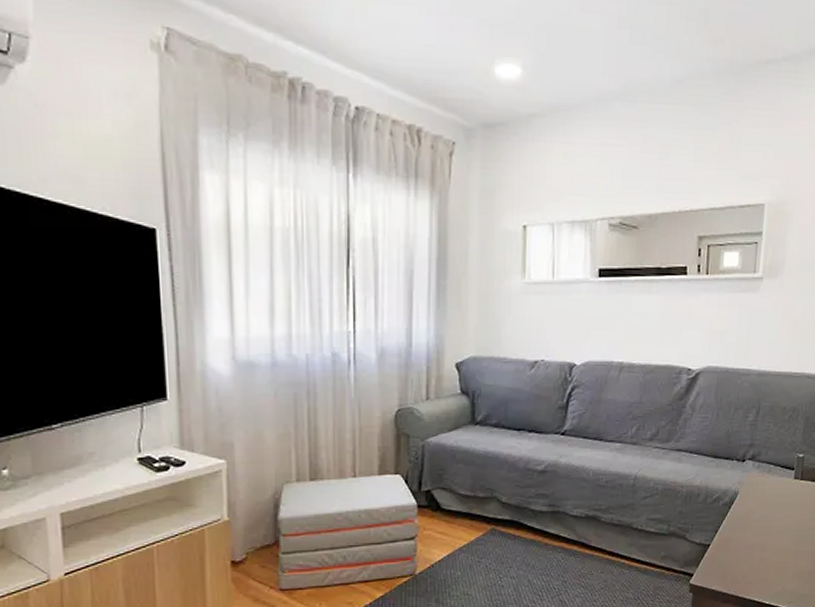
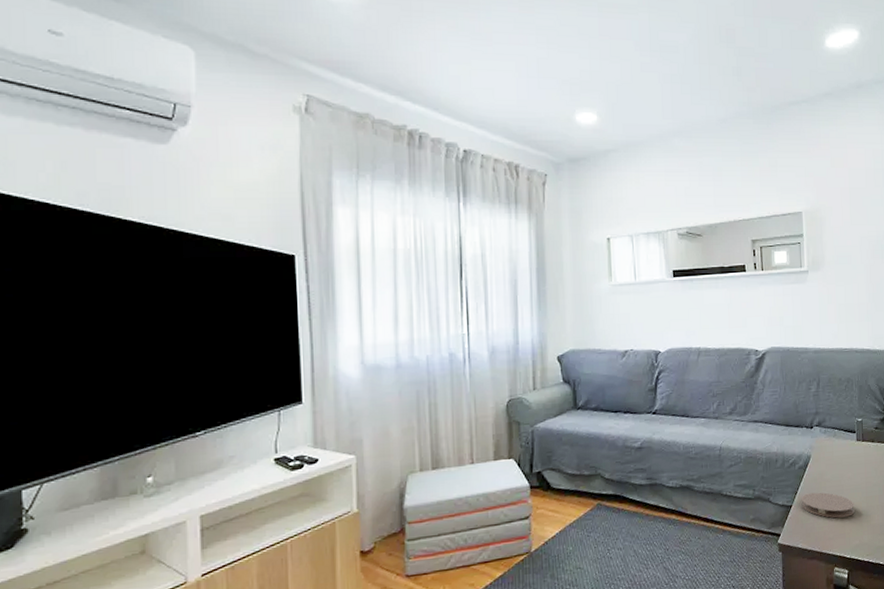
coaster: none [721,532,782,562] -> present [801,492,855,519]

